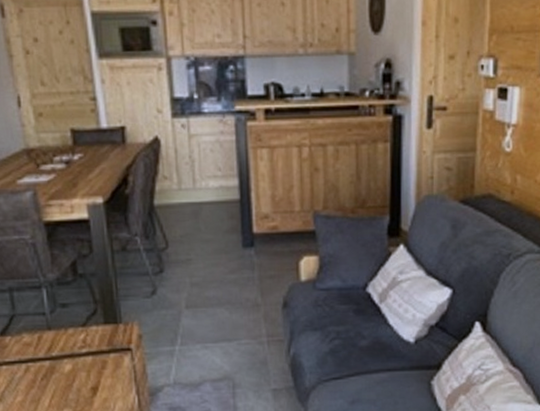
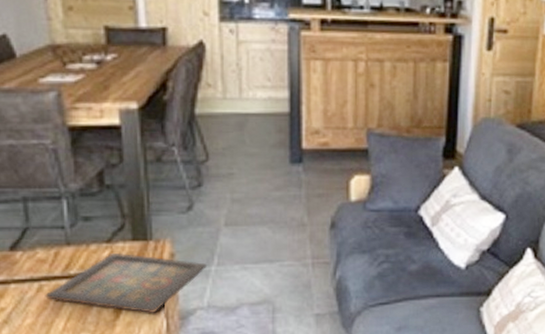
icon panel: none [32,335,171,390] -> present [45,252,207,313]

